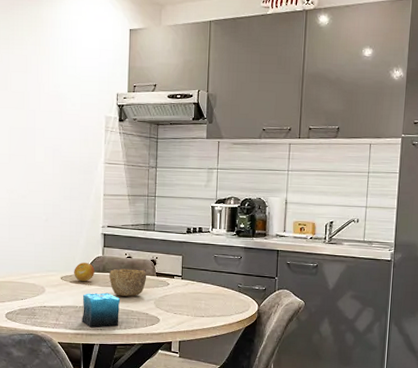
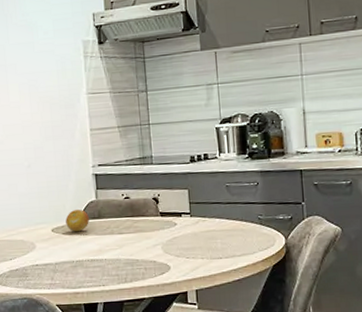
candle: present [82,292,121,328] -> none [79,241,124,284]
bowl: present [109,268,147,297] -> none [106,211,150,244]

